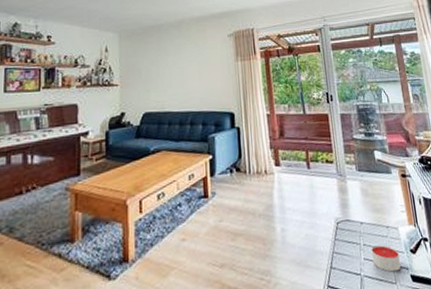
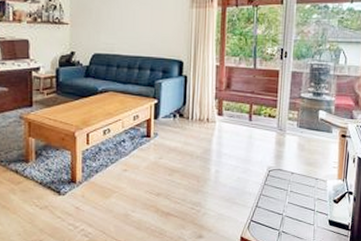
candle: present [371,245,401,272] -> none [296,193,322,216]

